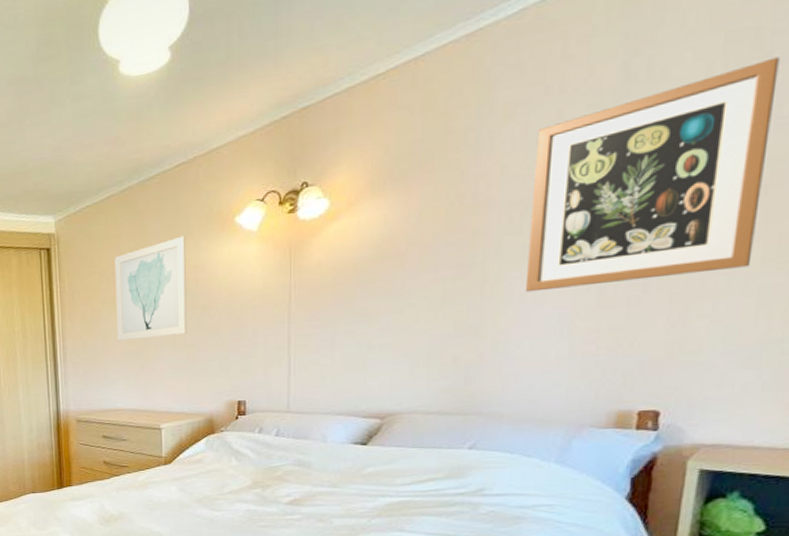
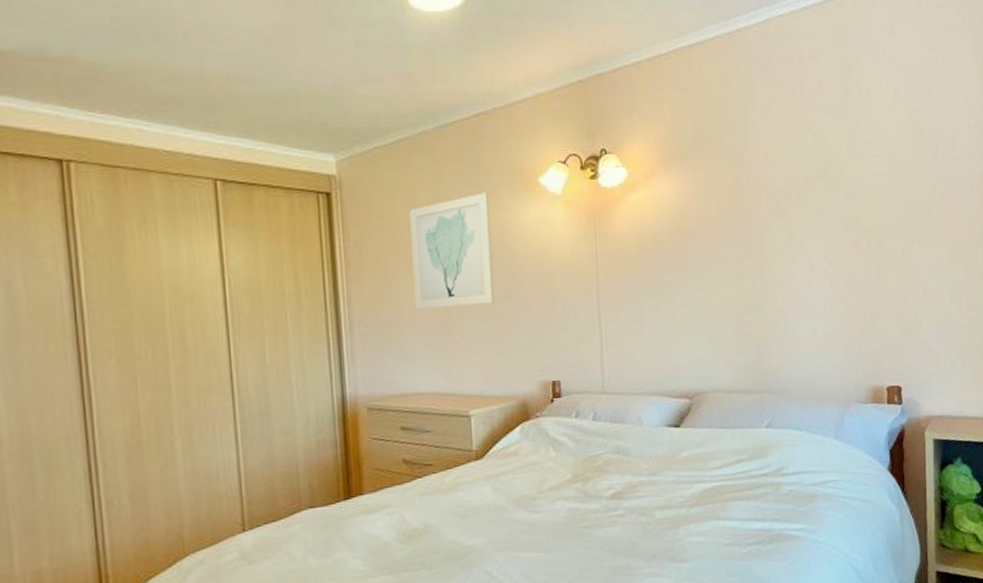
wall art: present [526,56,780,293] -> none [789,94,942,274]

